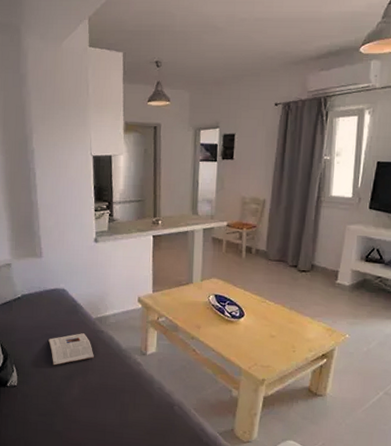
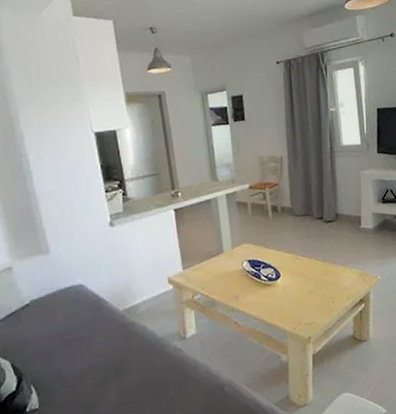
magazine: present [48,333,94,366] -> none [71,330,128,375]

